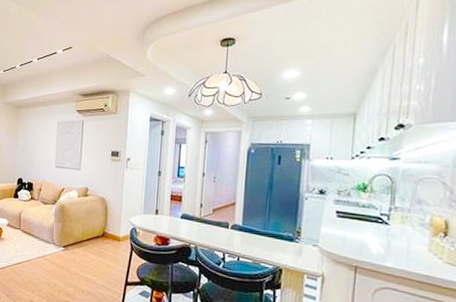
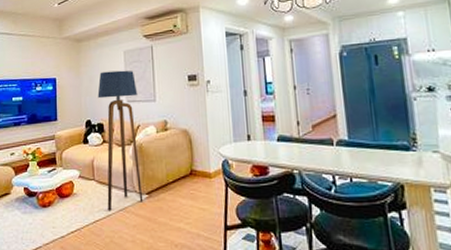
floor lamp: none [29,138,66,257] -> present [97,70,143,211]

